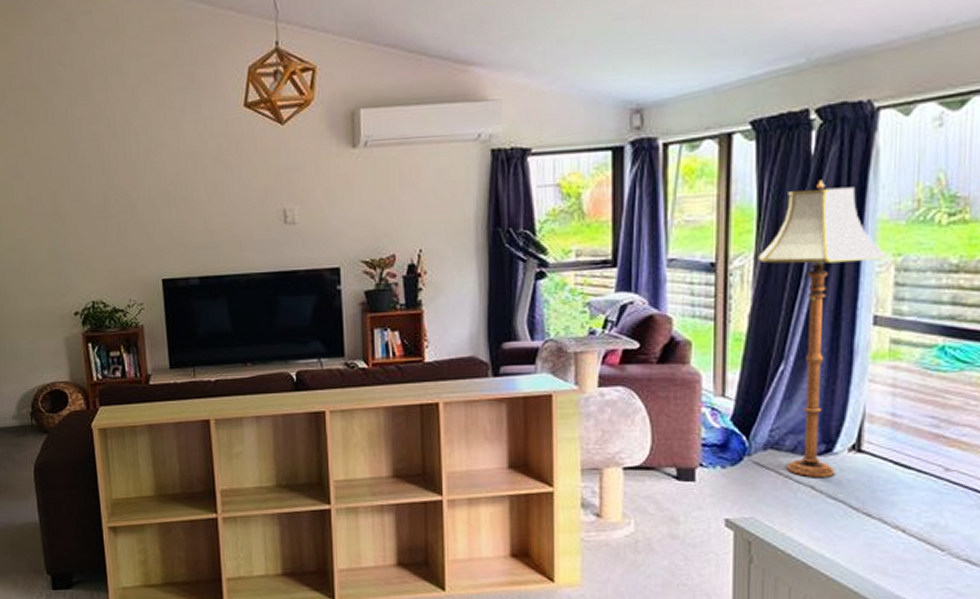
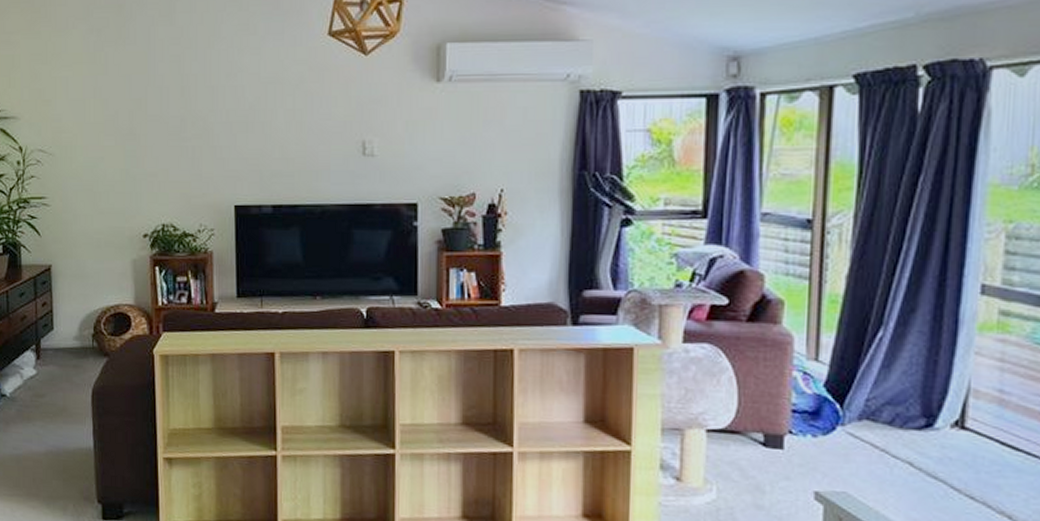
floor lamp: present [757,180,887,478] -> none [857,139,997,455]

